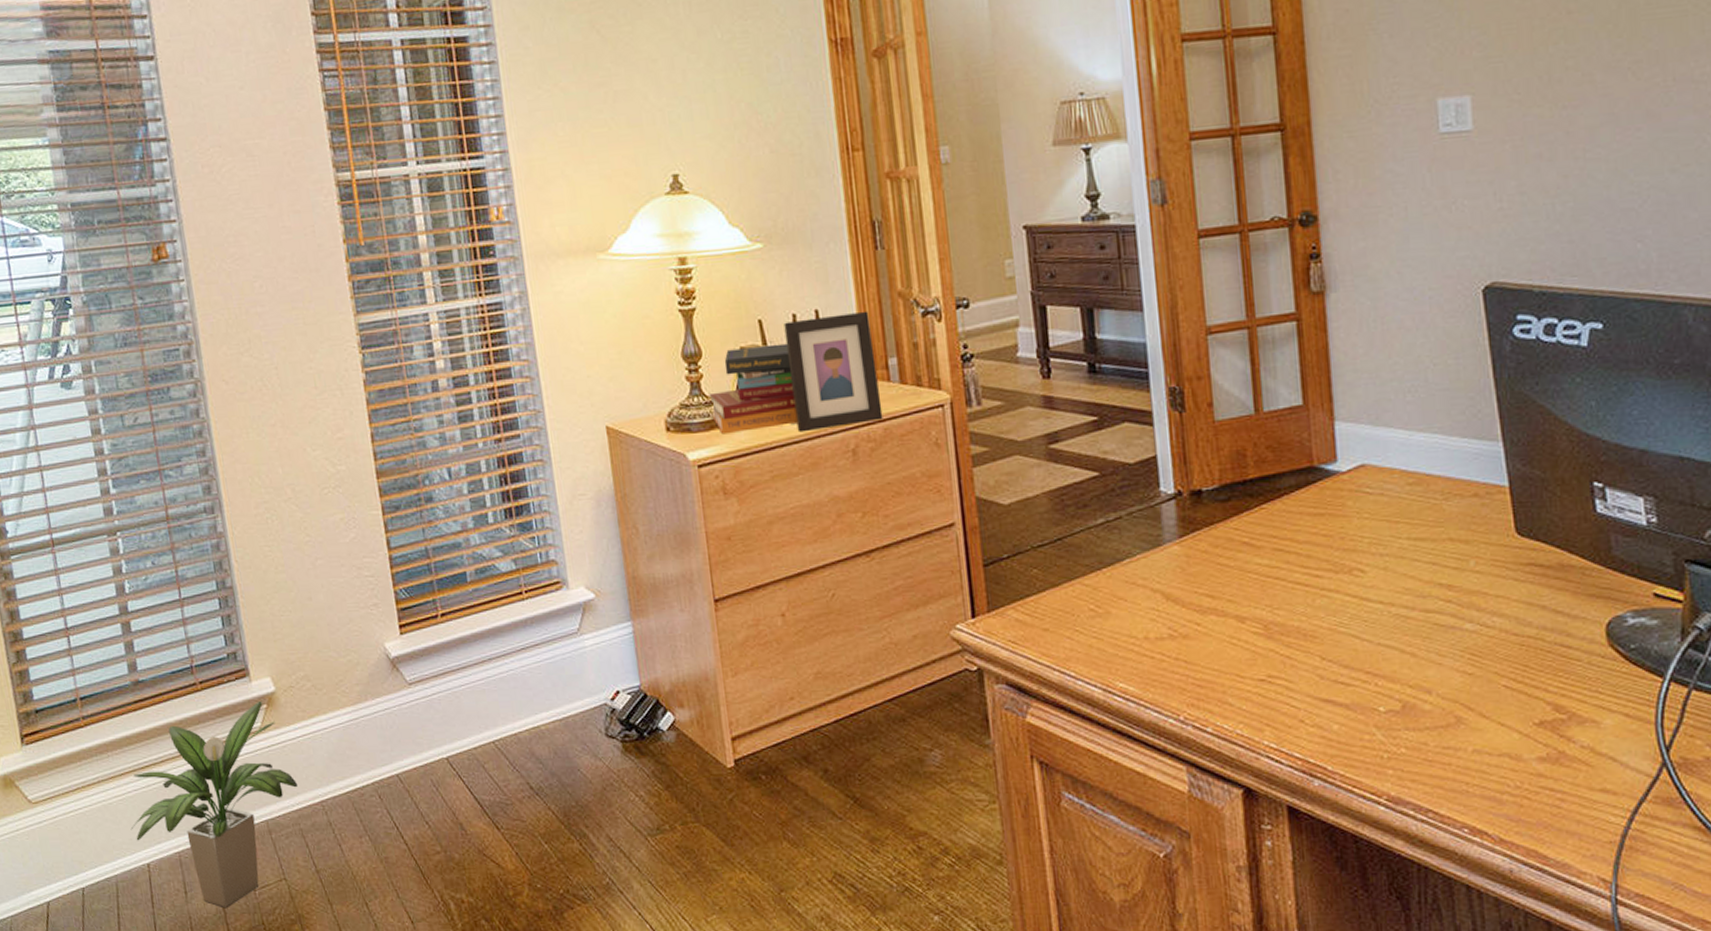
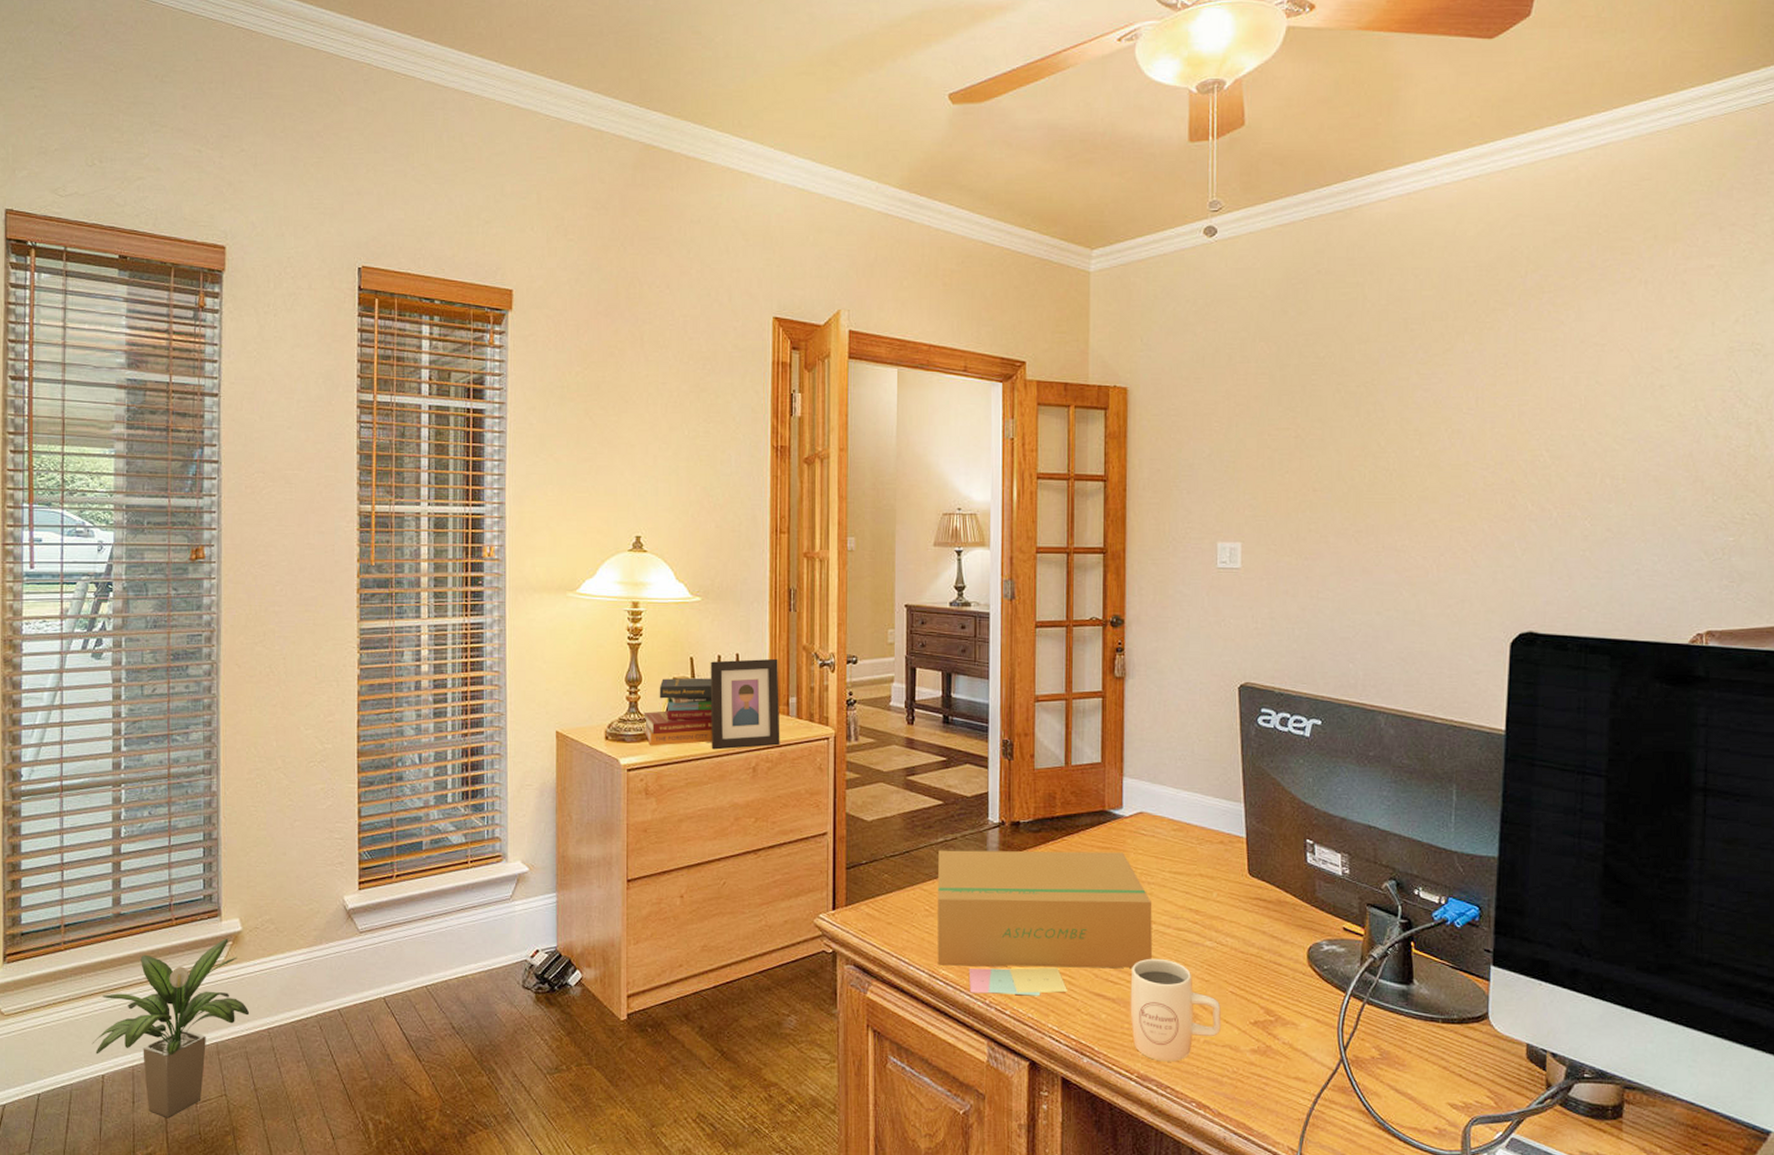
box: none [1099,518,1393,677] -> present [937,850,1152,968]
sticky notes: none [1153,670,1285,709] -> present [968,967,1067,996]
mug: none [1366,649,1496,779] -> present [1130,958,1222,1062]

